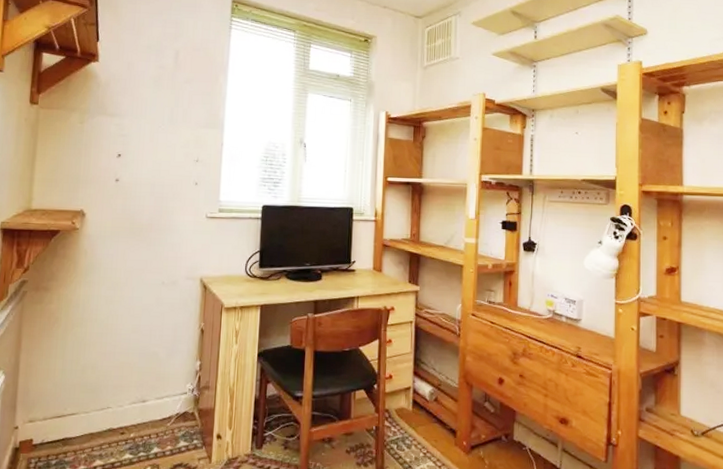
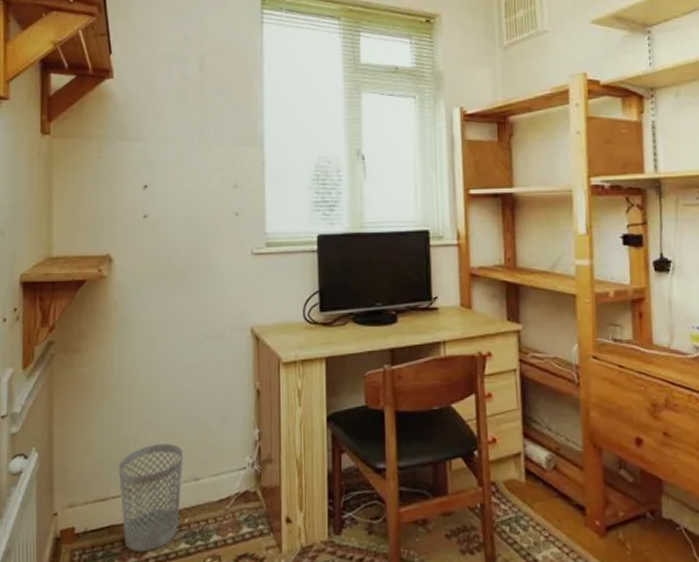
wastebasket: none [75,370,135,461] -> present [118,443,184,552]

